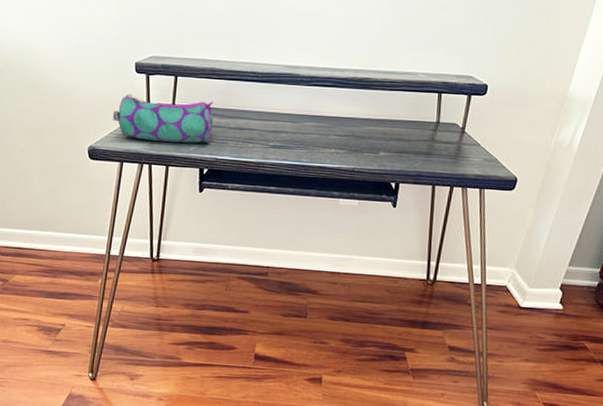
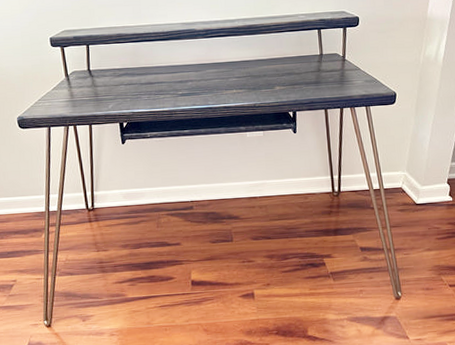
pencil case: present [113,93,214,144] -> none [36,63,126,105]

